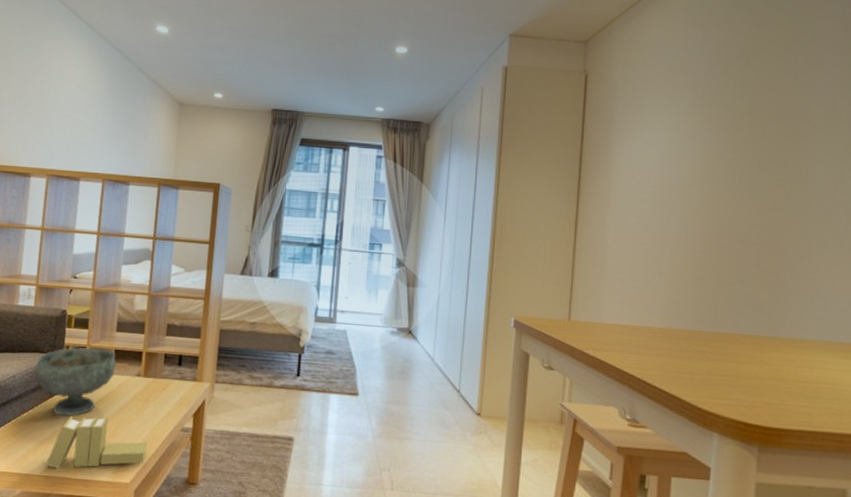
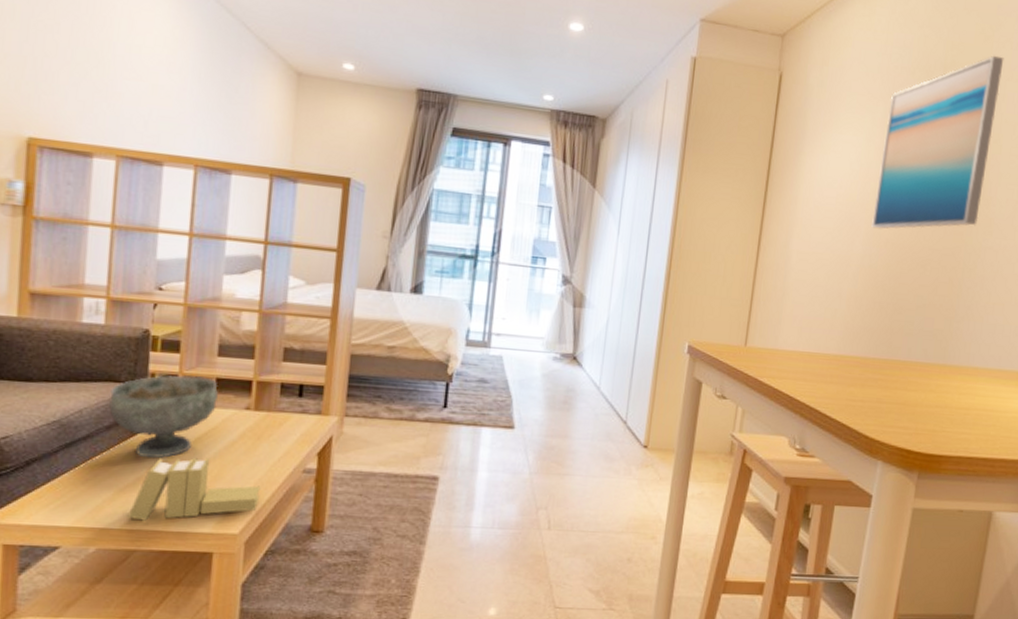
wall art: none [686,43,808,208] -> present [871,55,1004,229]

